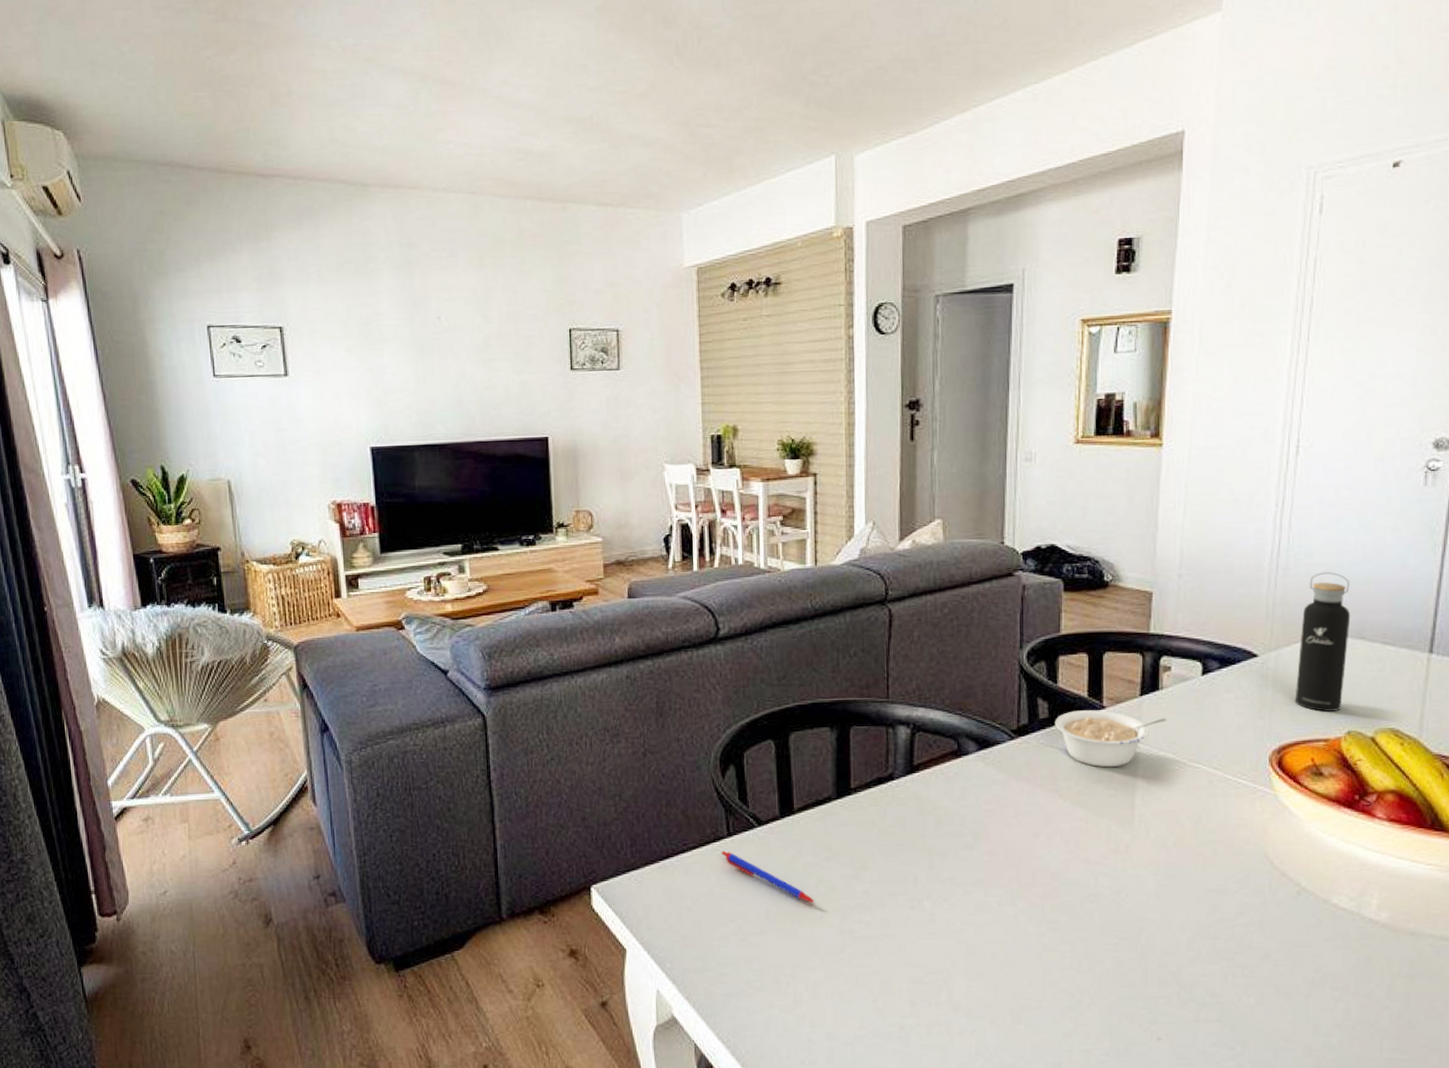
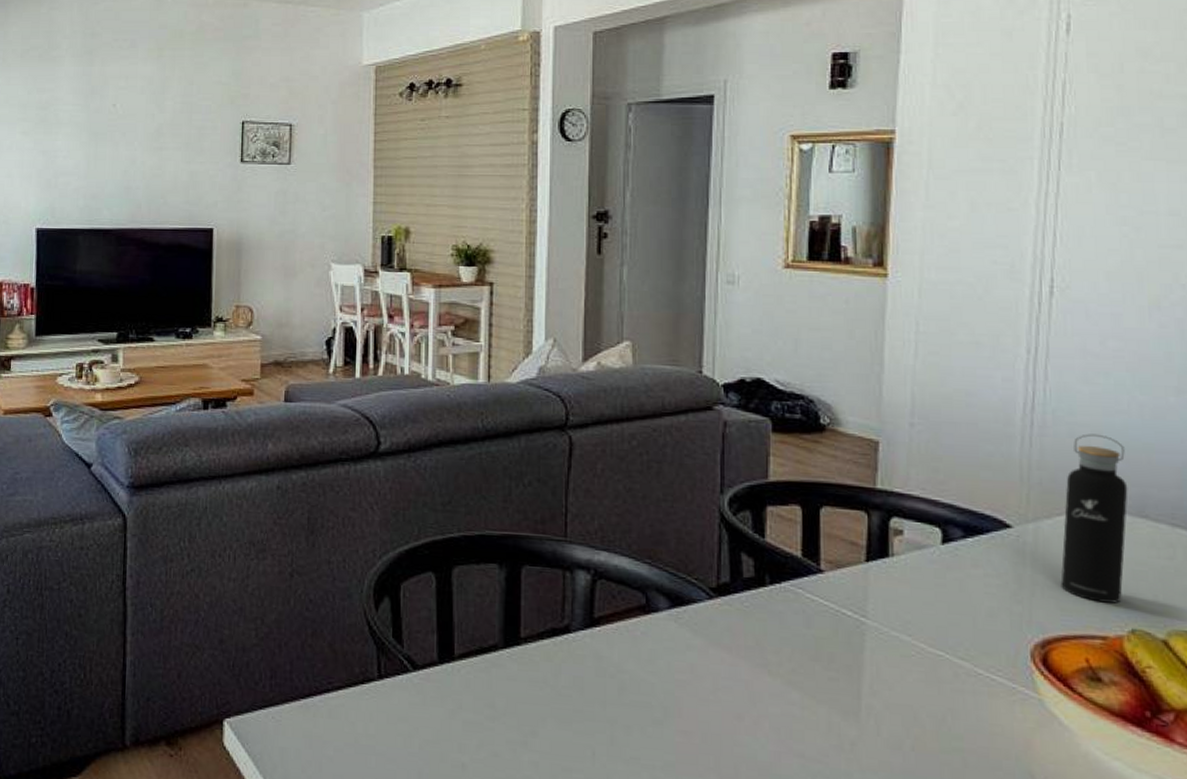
pen: present [721,850,817,904] -> none [370,694,477,771]
legume: present [1055,710,1167,768] -> none [762,572,900,645]

